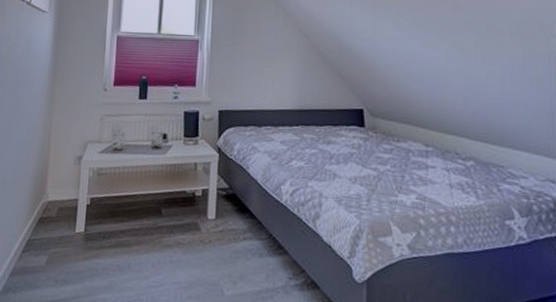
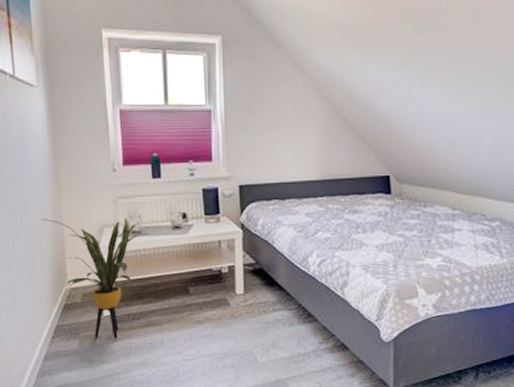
house plant: none [31,131,130,258] -> present [41,217,150,339]

